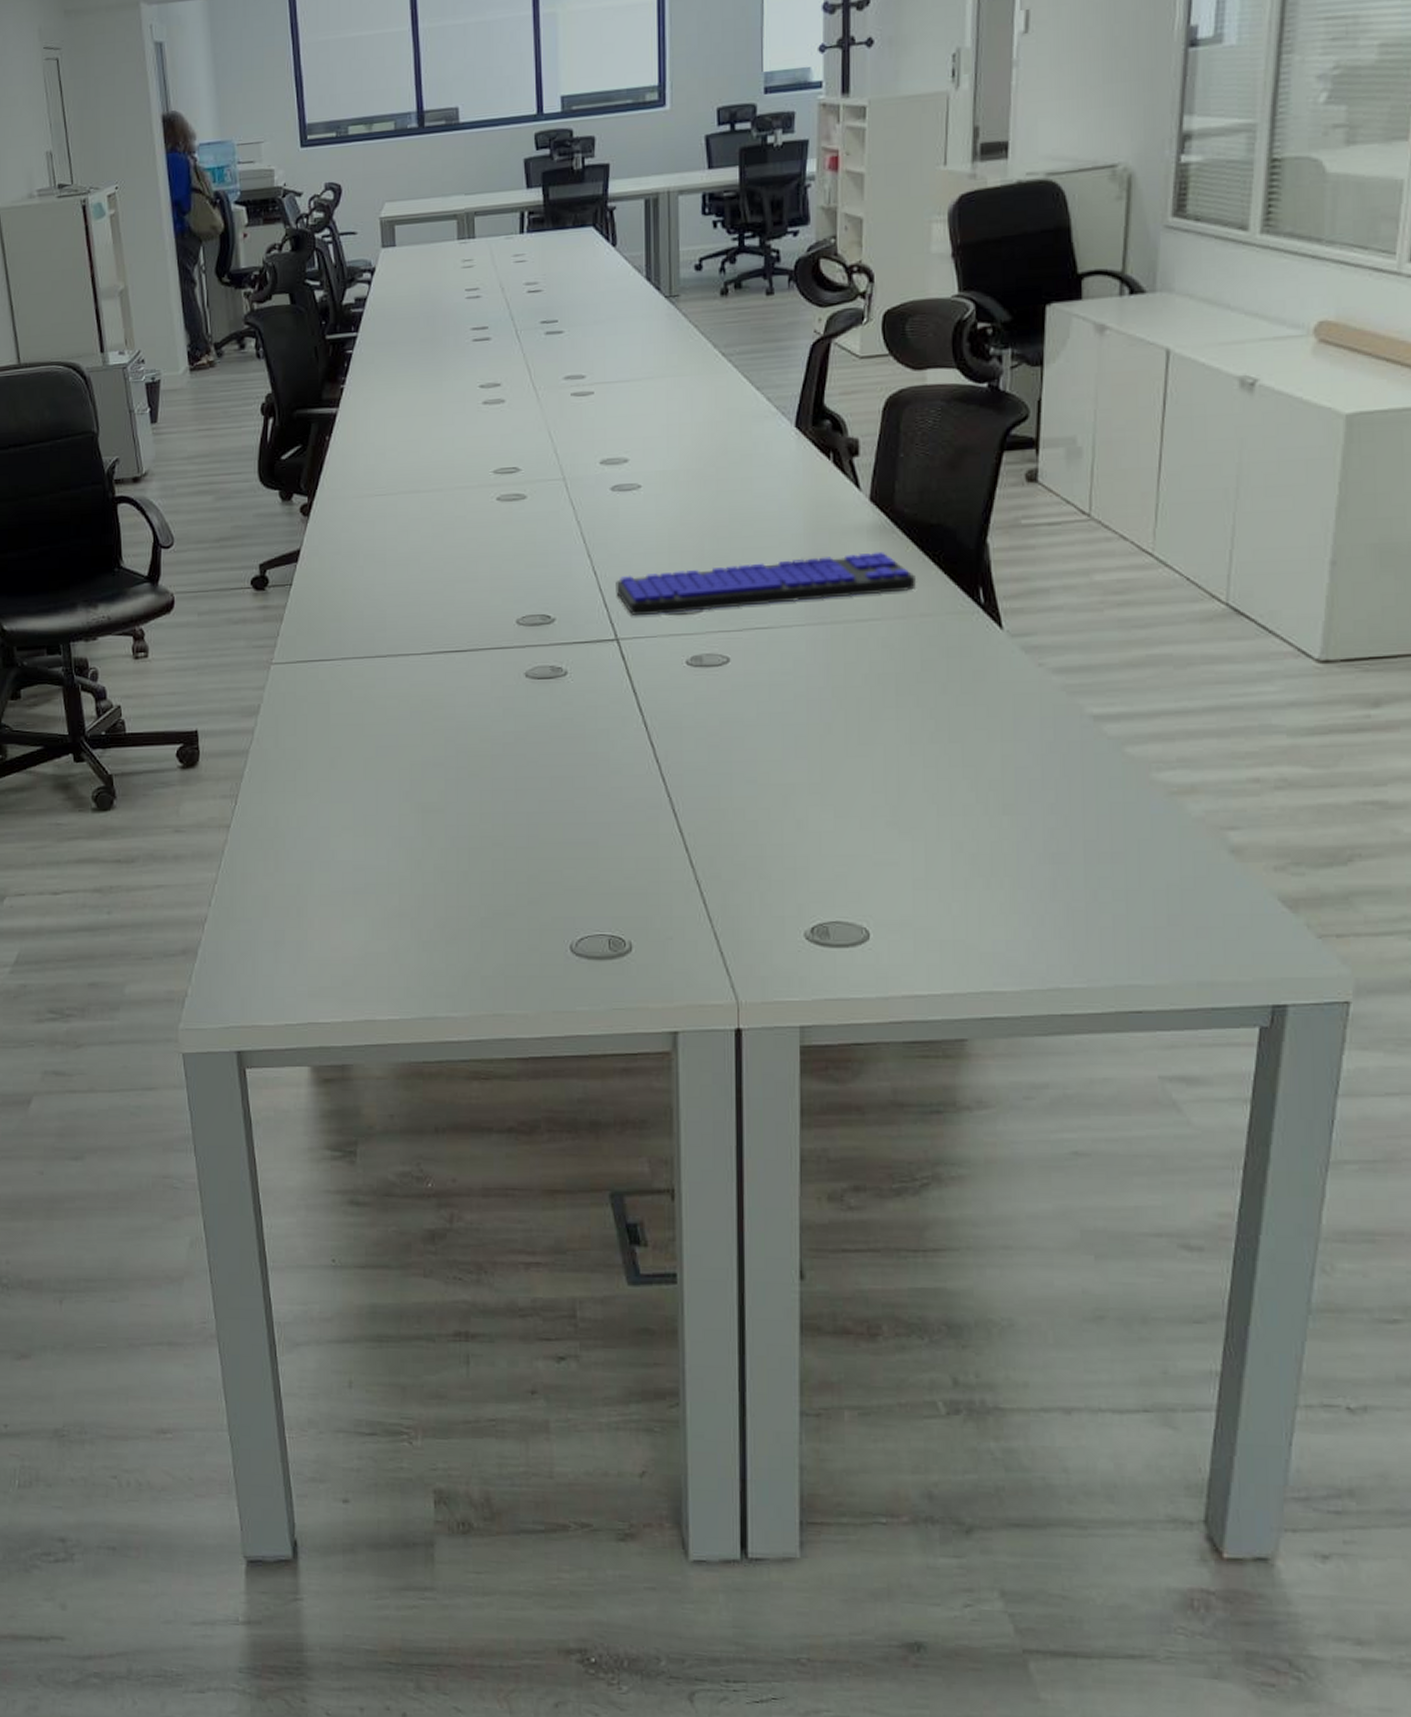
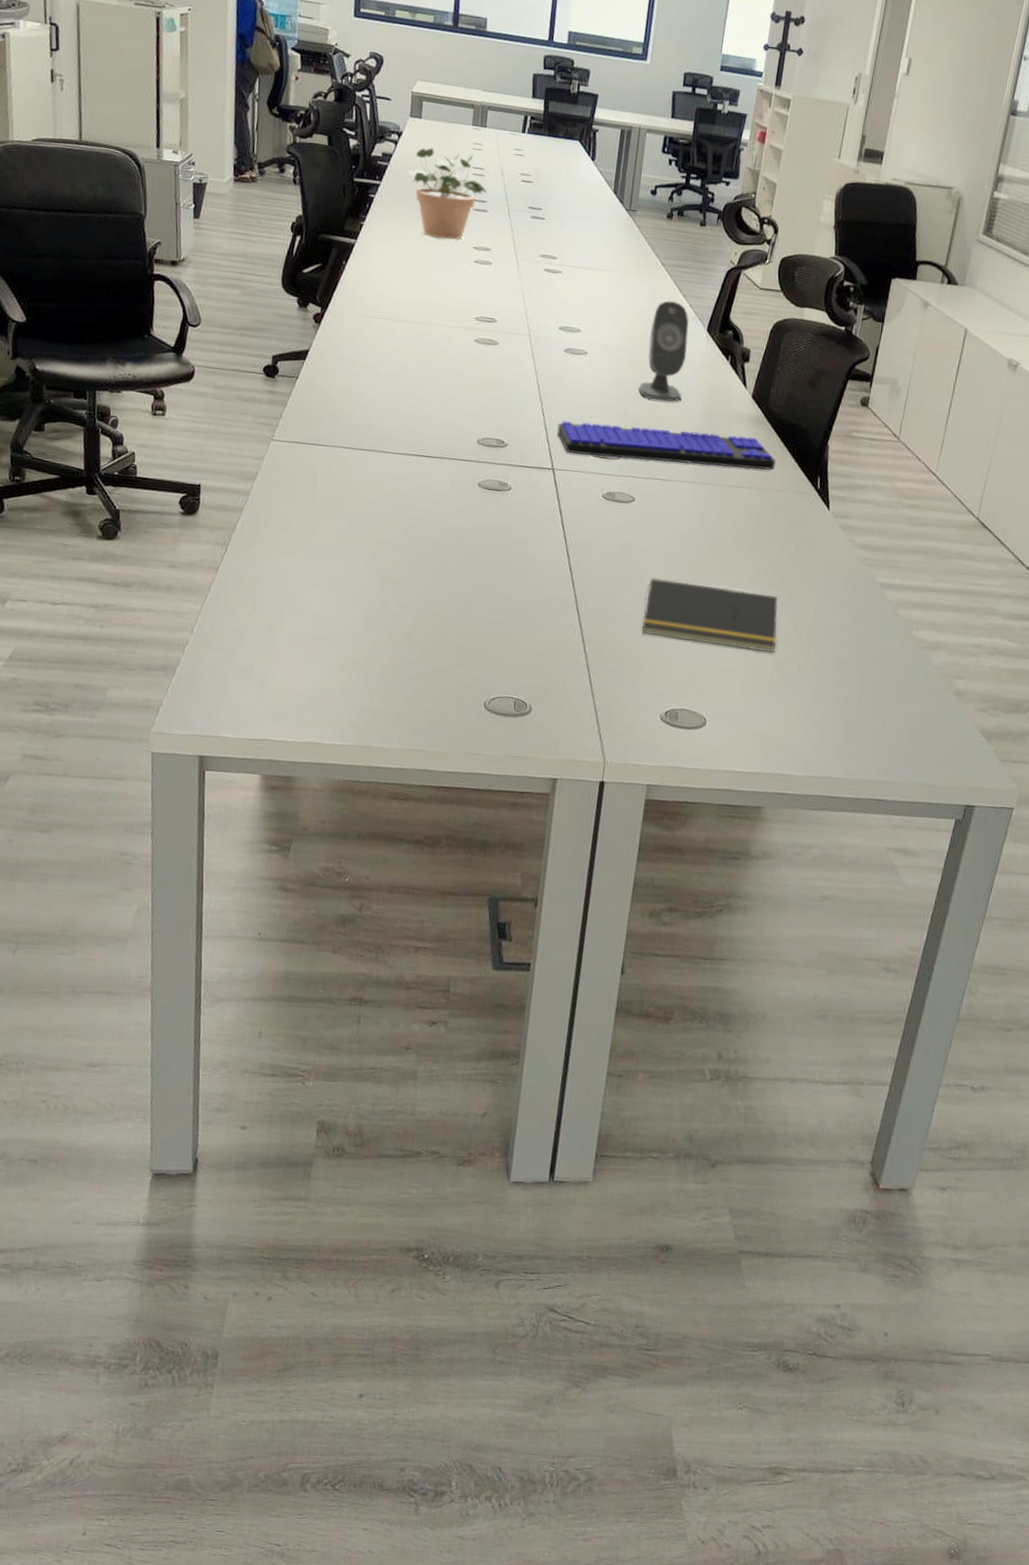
potted plant: none [388,274,488,385] -> present [408,147,488,240]
speaker: none [713,398,774,529] -> present [638,300,689,402]
notepad: none [761,754,953,832] -> present [641,578,778,653]

